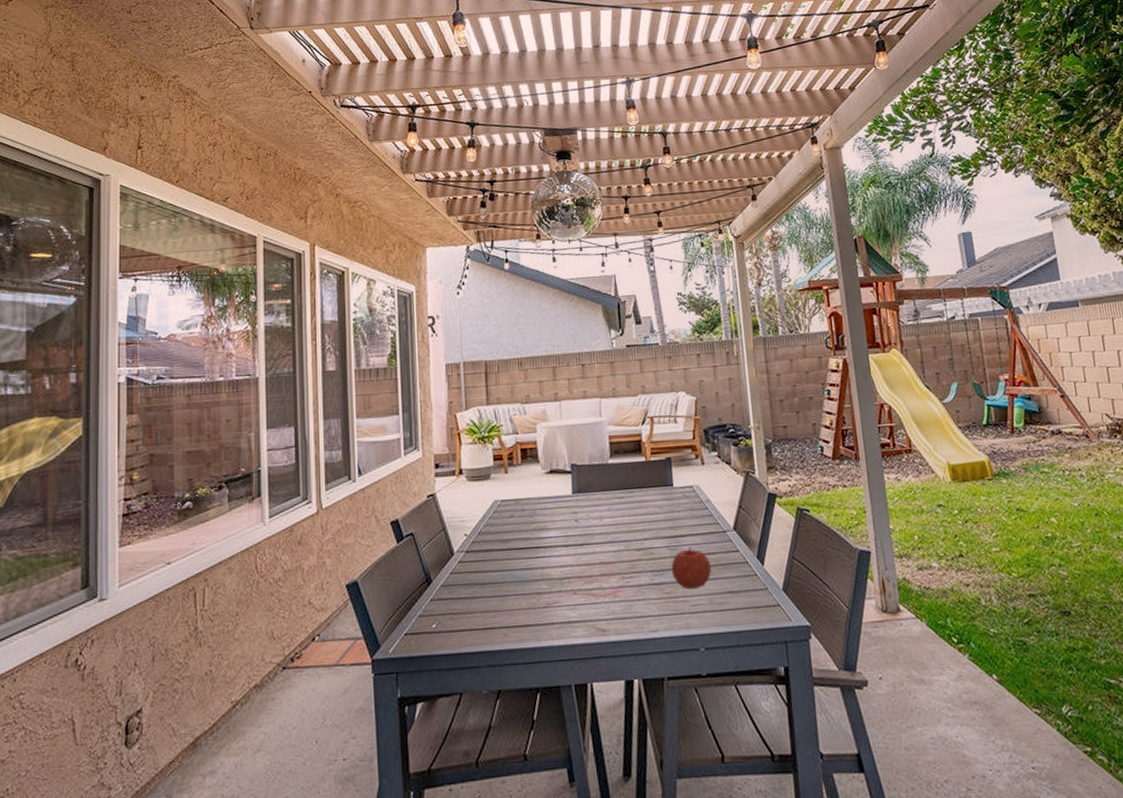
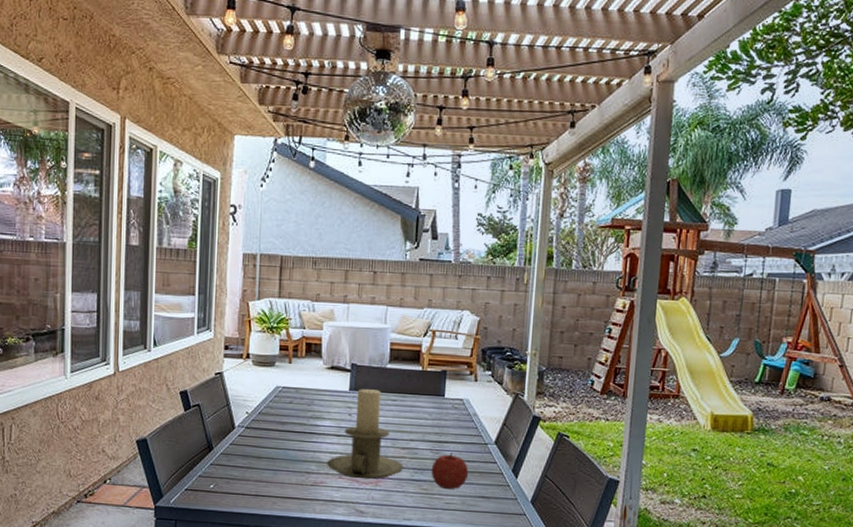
candle holder: none [558,489,642,592] -> present [327,389,404,480]

